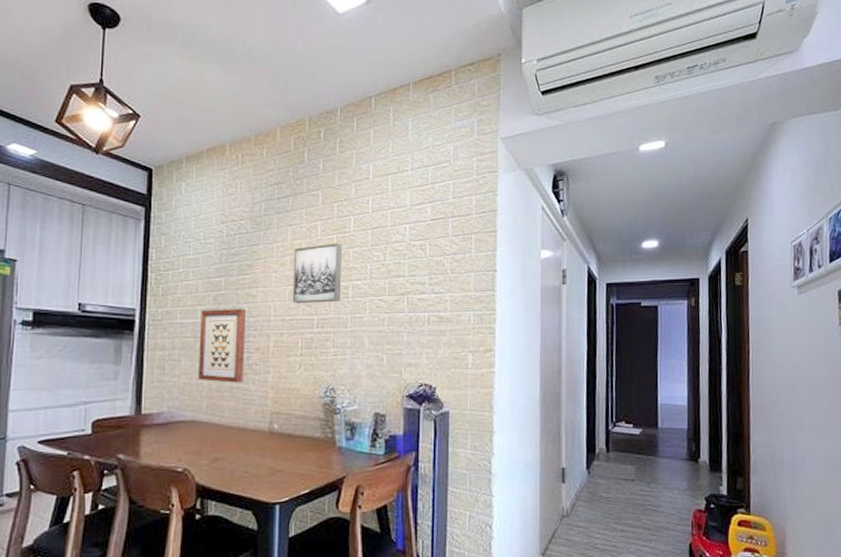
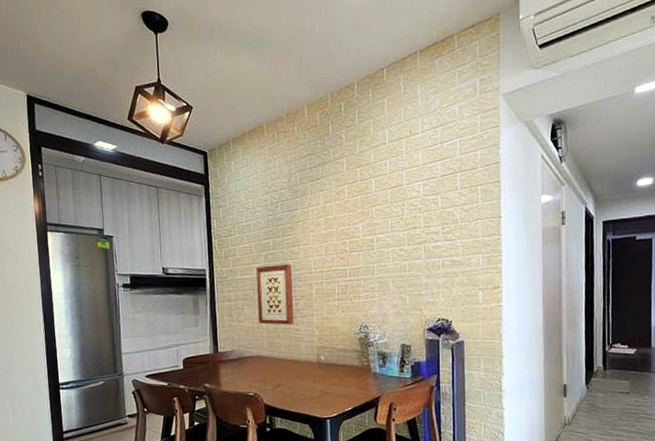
wall art: present [292,242,343,303] -> none [326,202,368,257]

